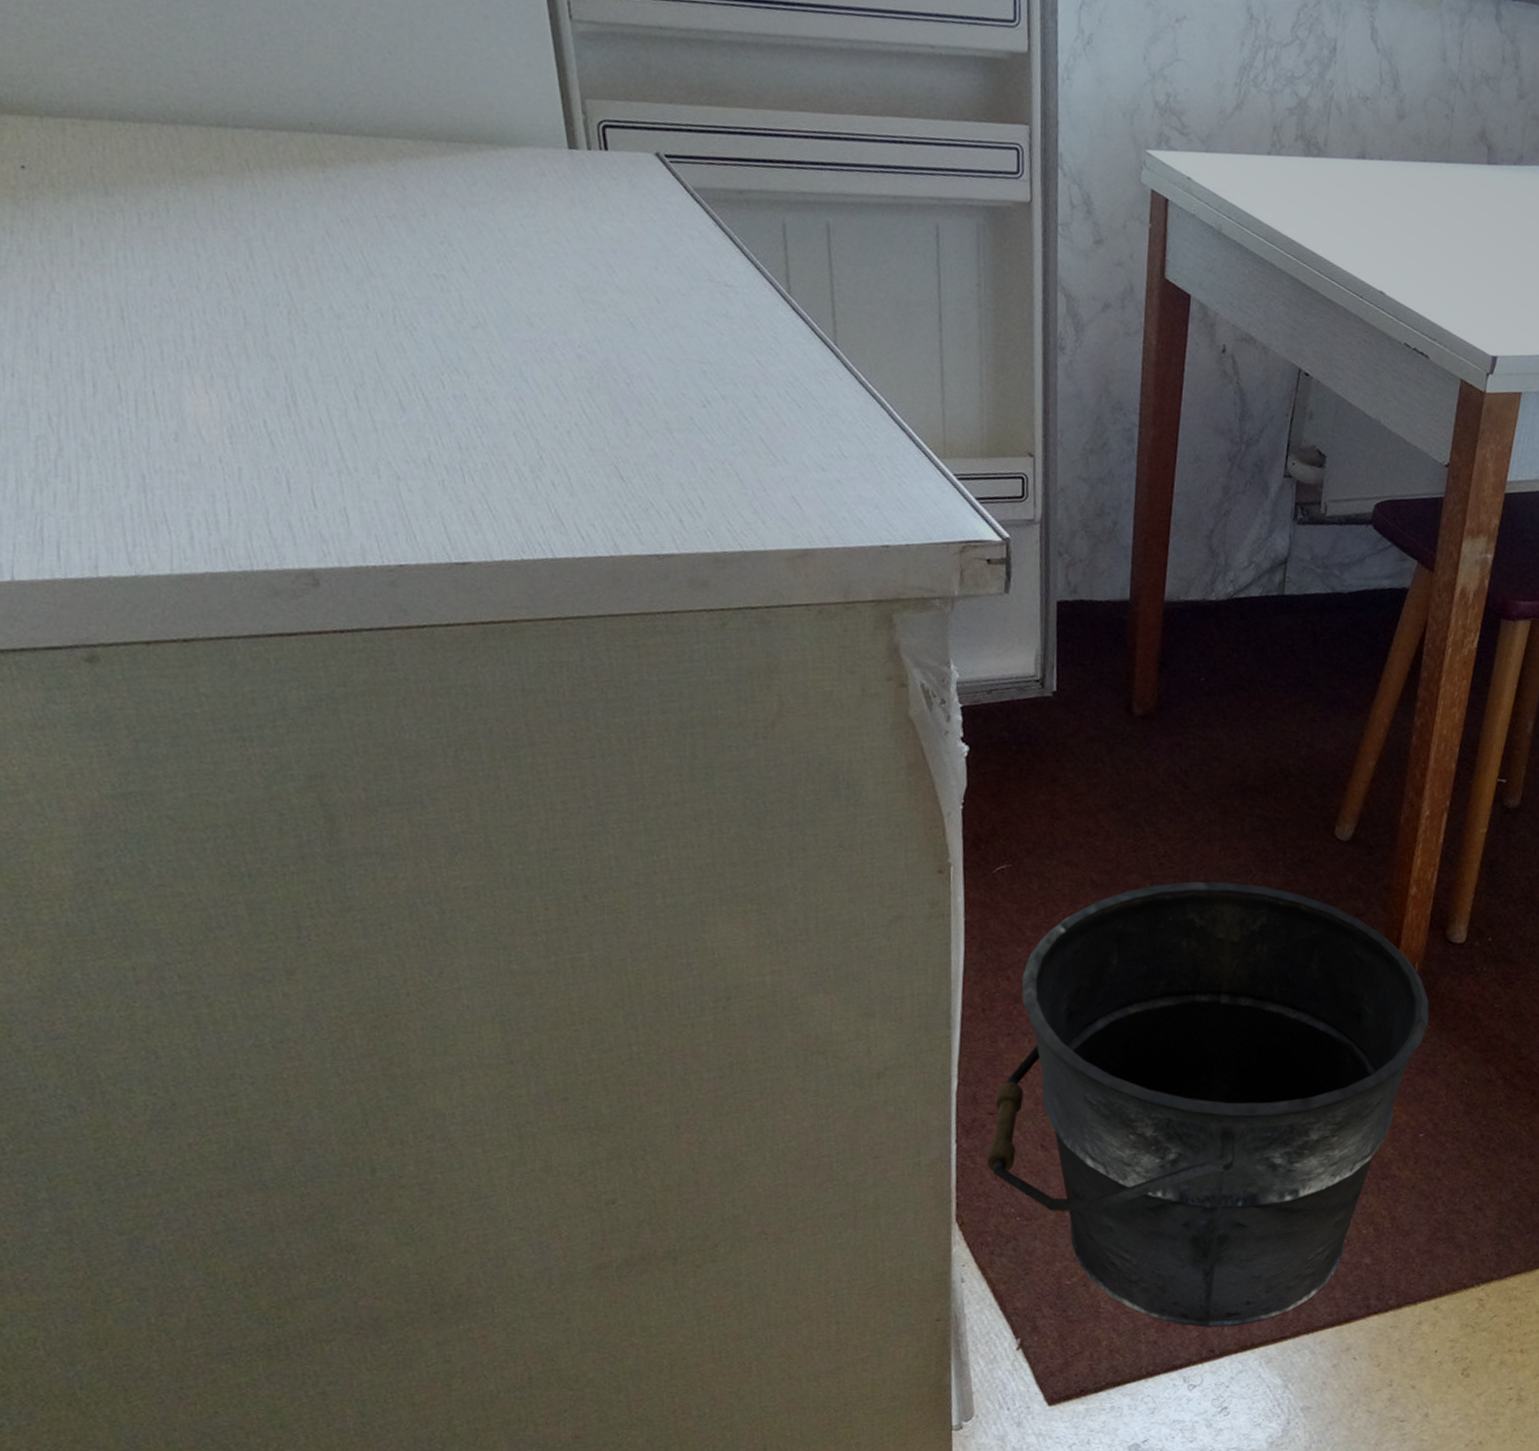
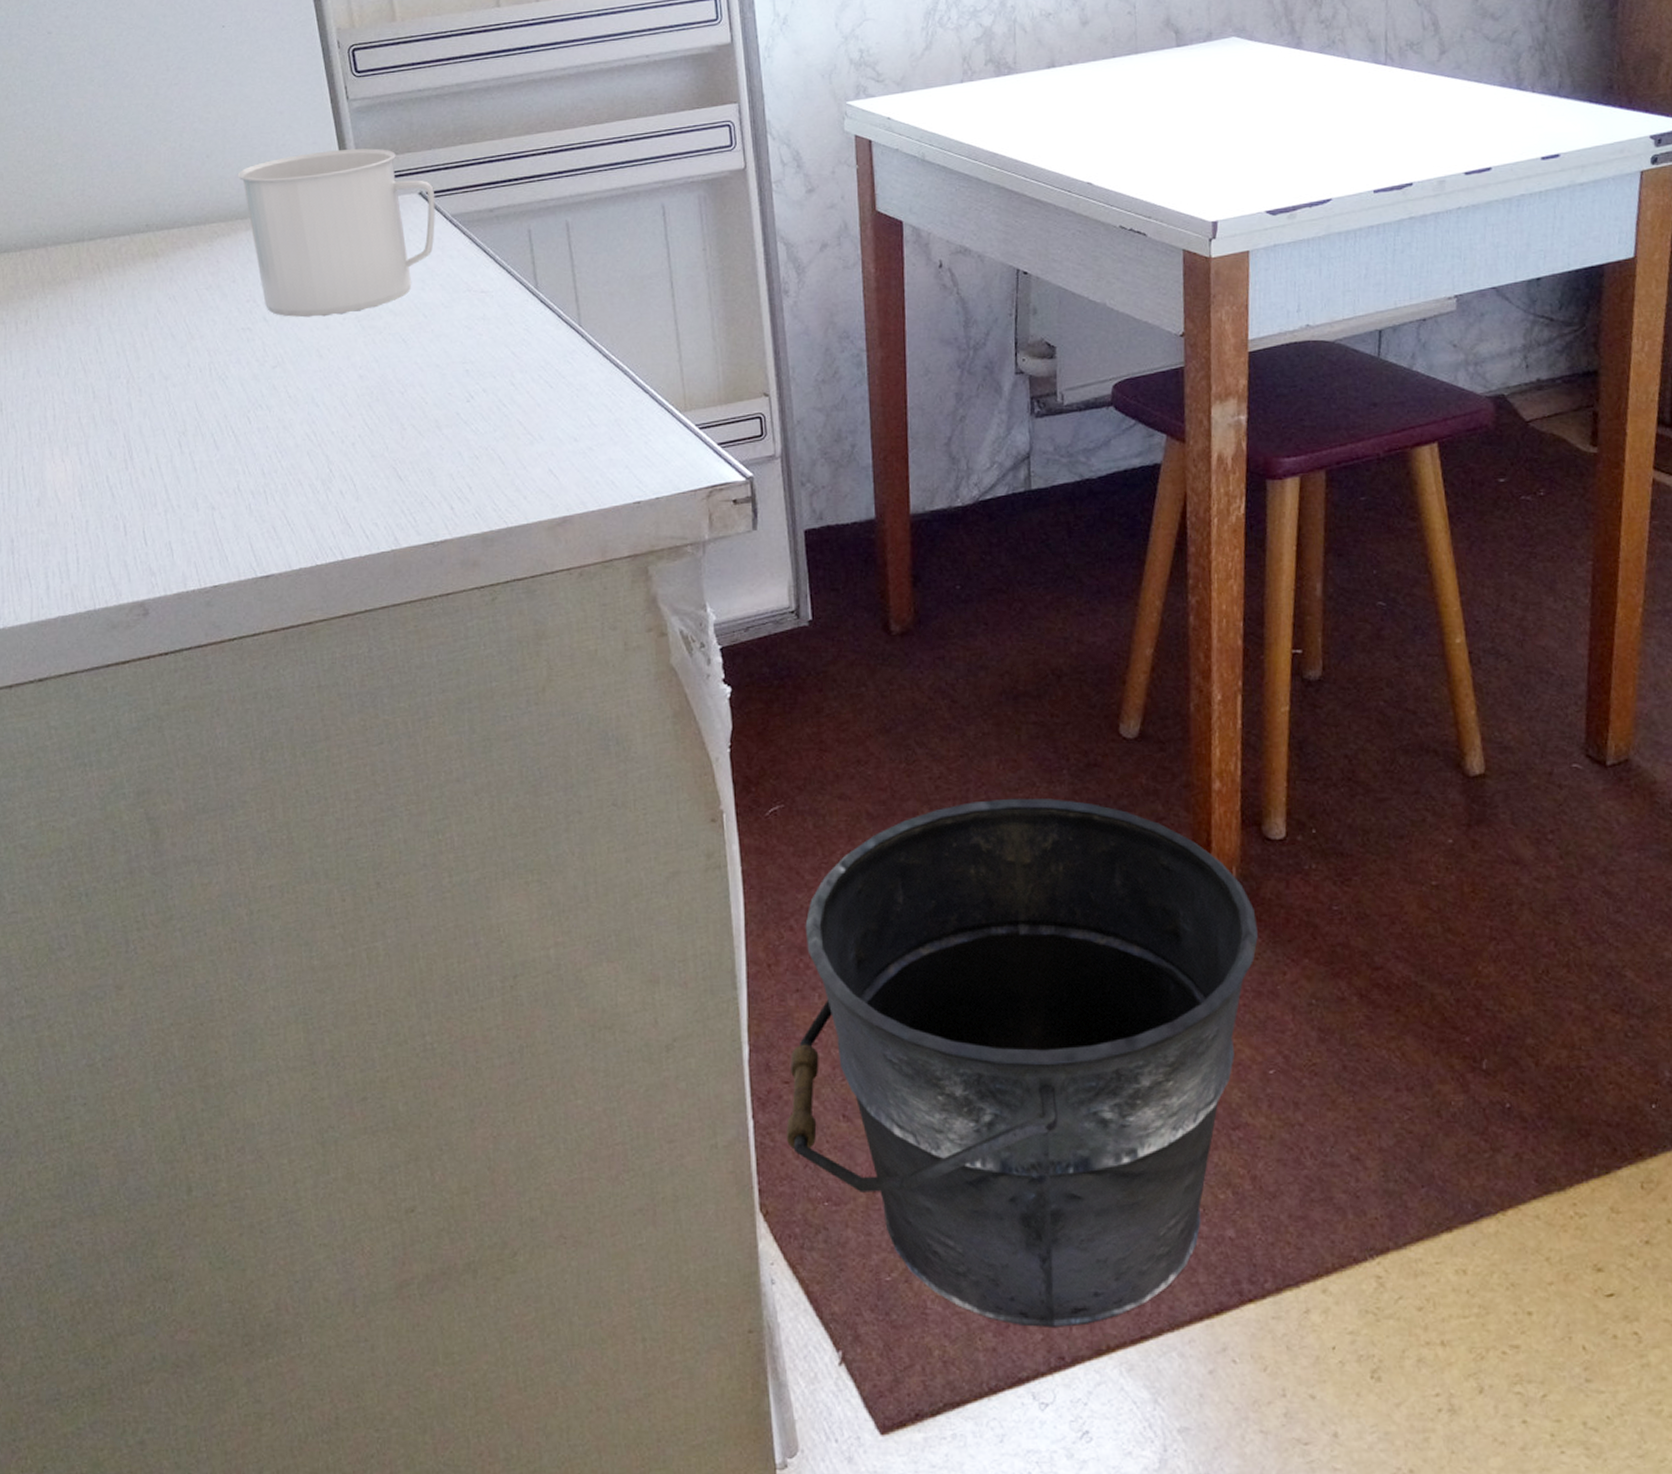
mug: none [429,74,675,281] -> present [237,148,435,318]

